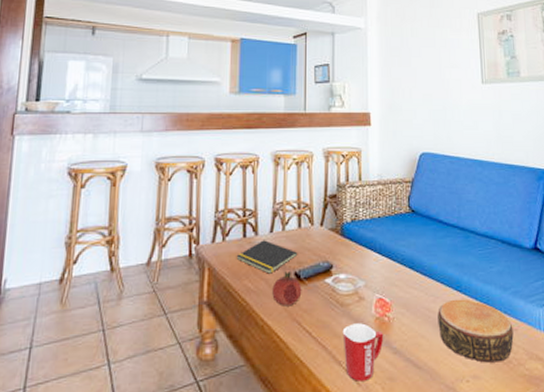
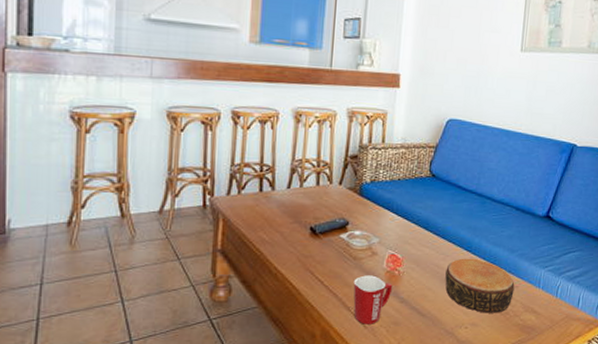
notepad: present [236,240,298,274] -> none [251,195,315,227]
fruit: present [272,270,302,306] -> none [287,225,317,257]

